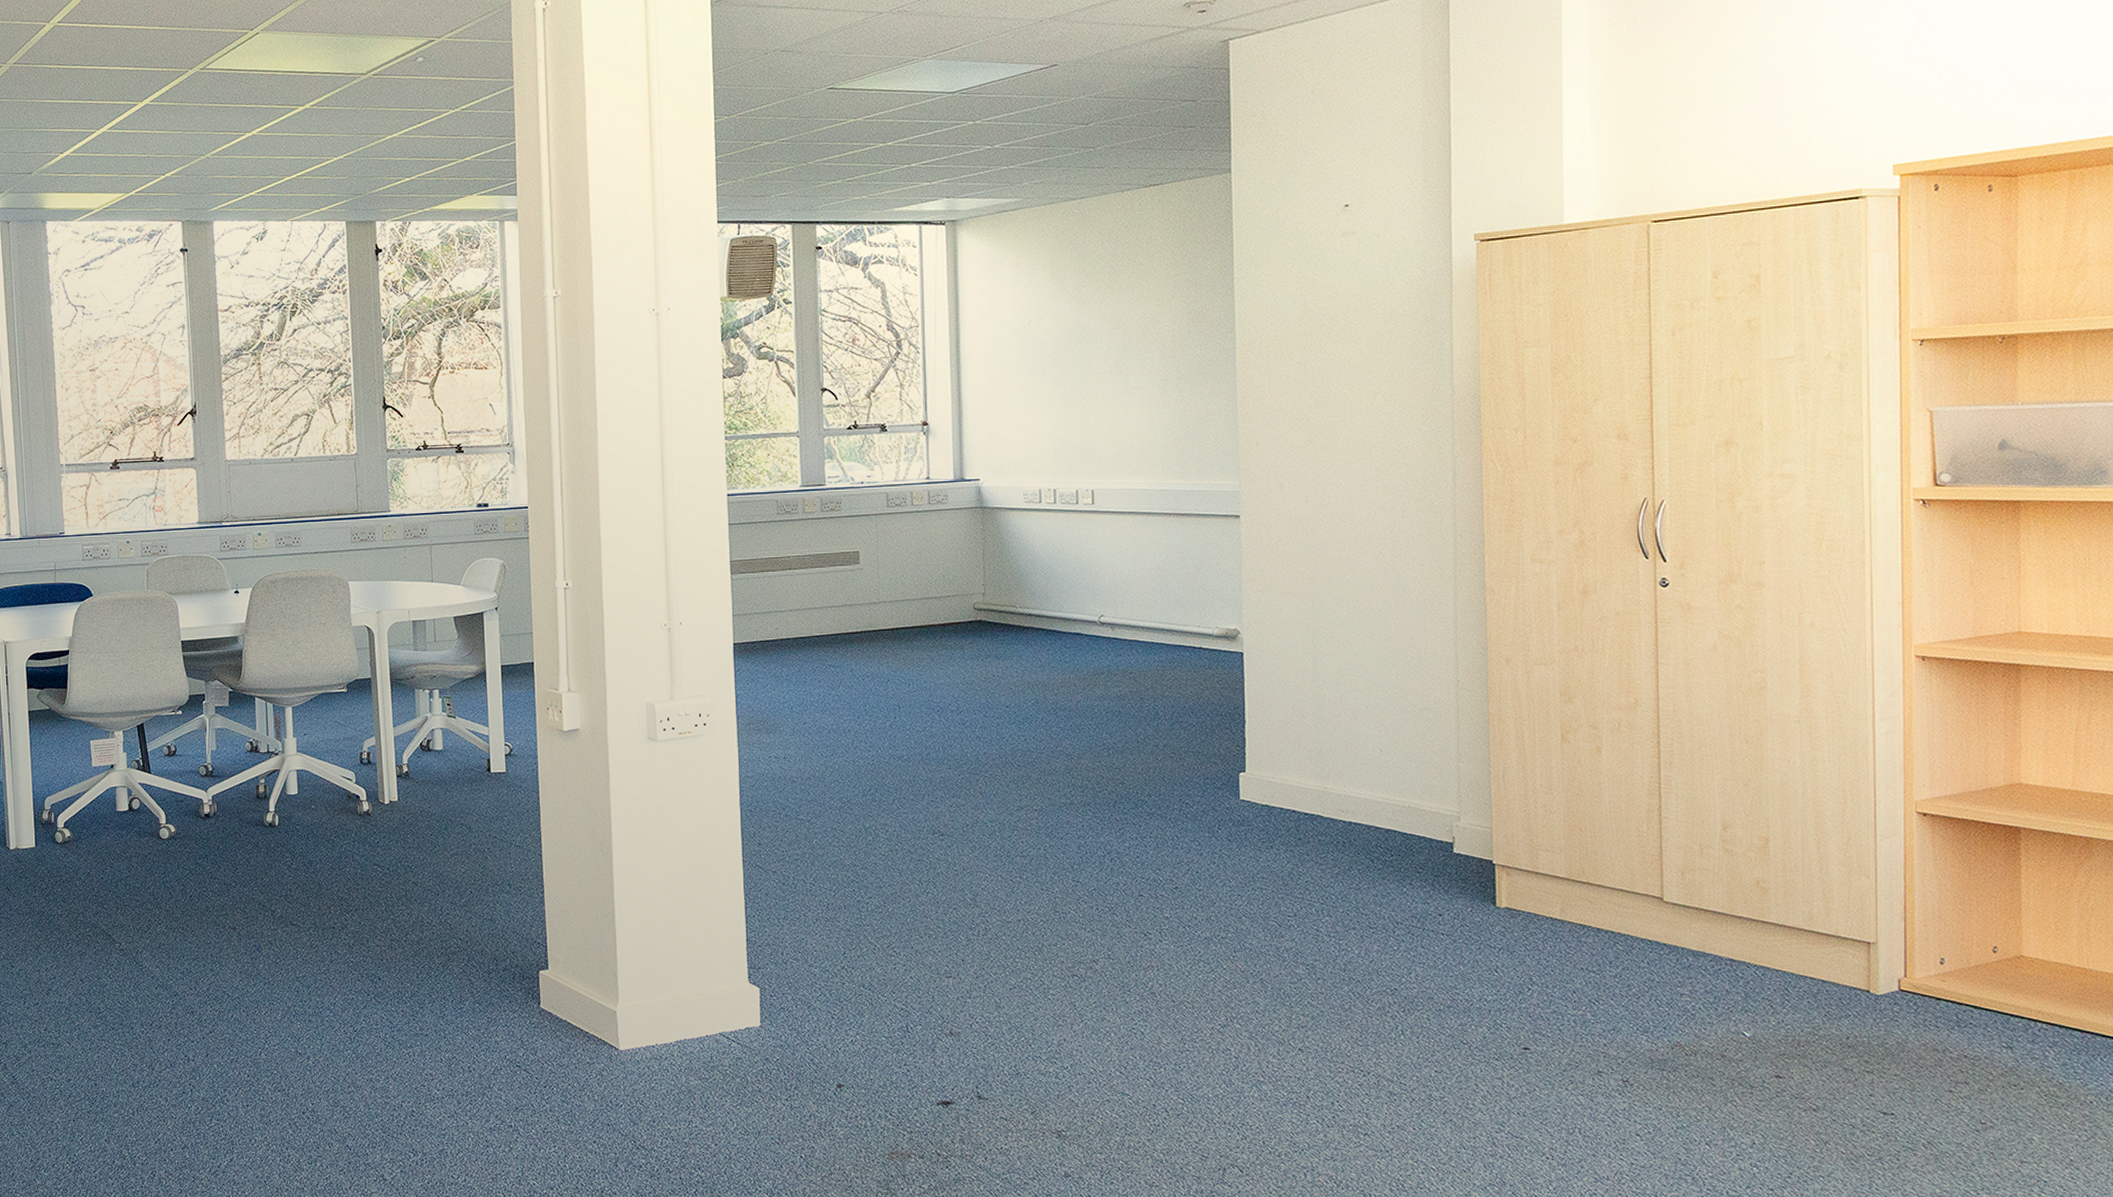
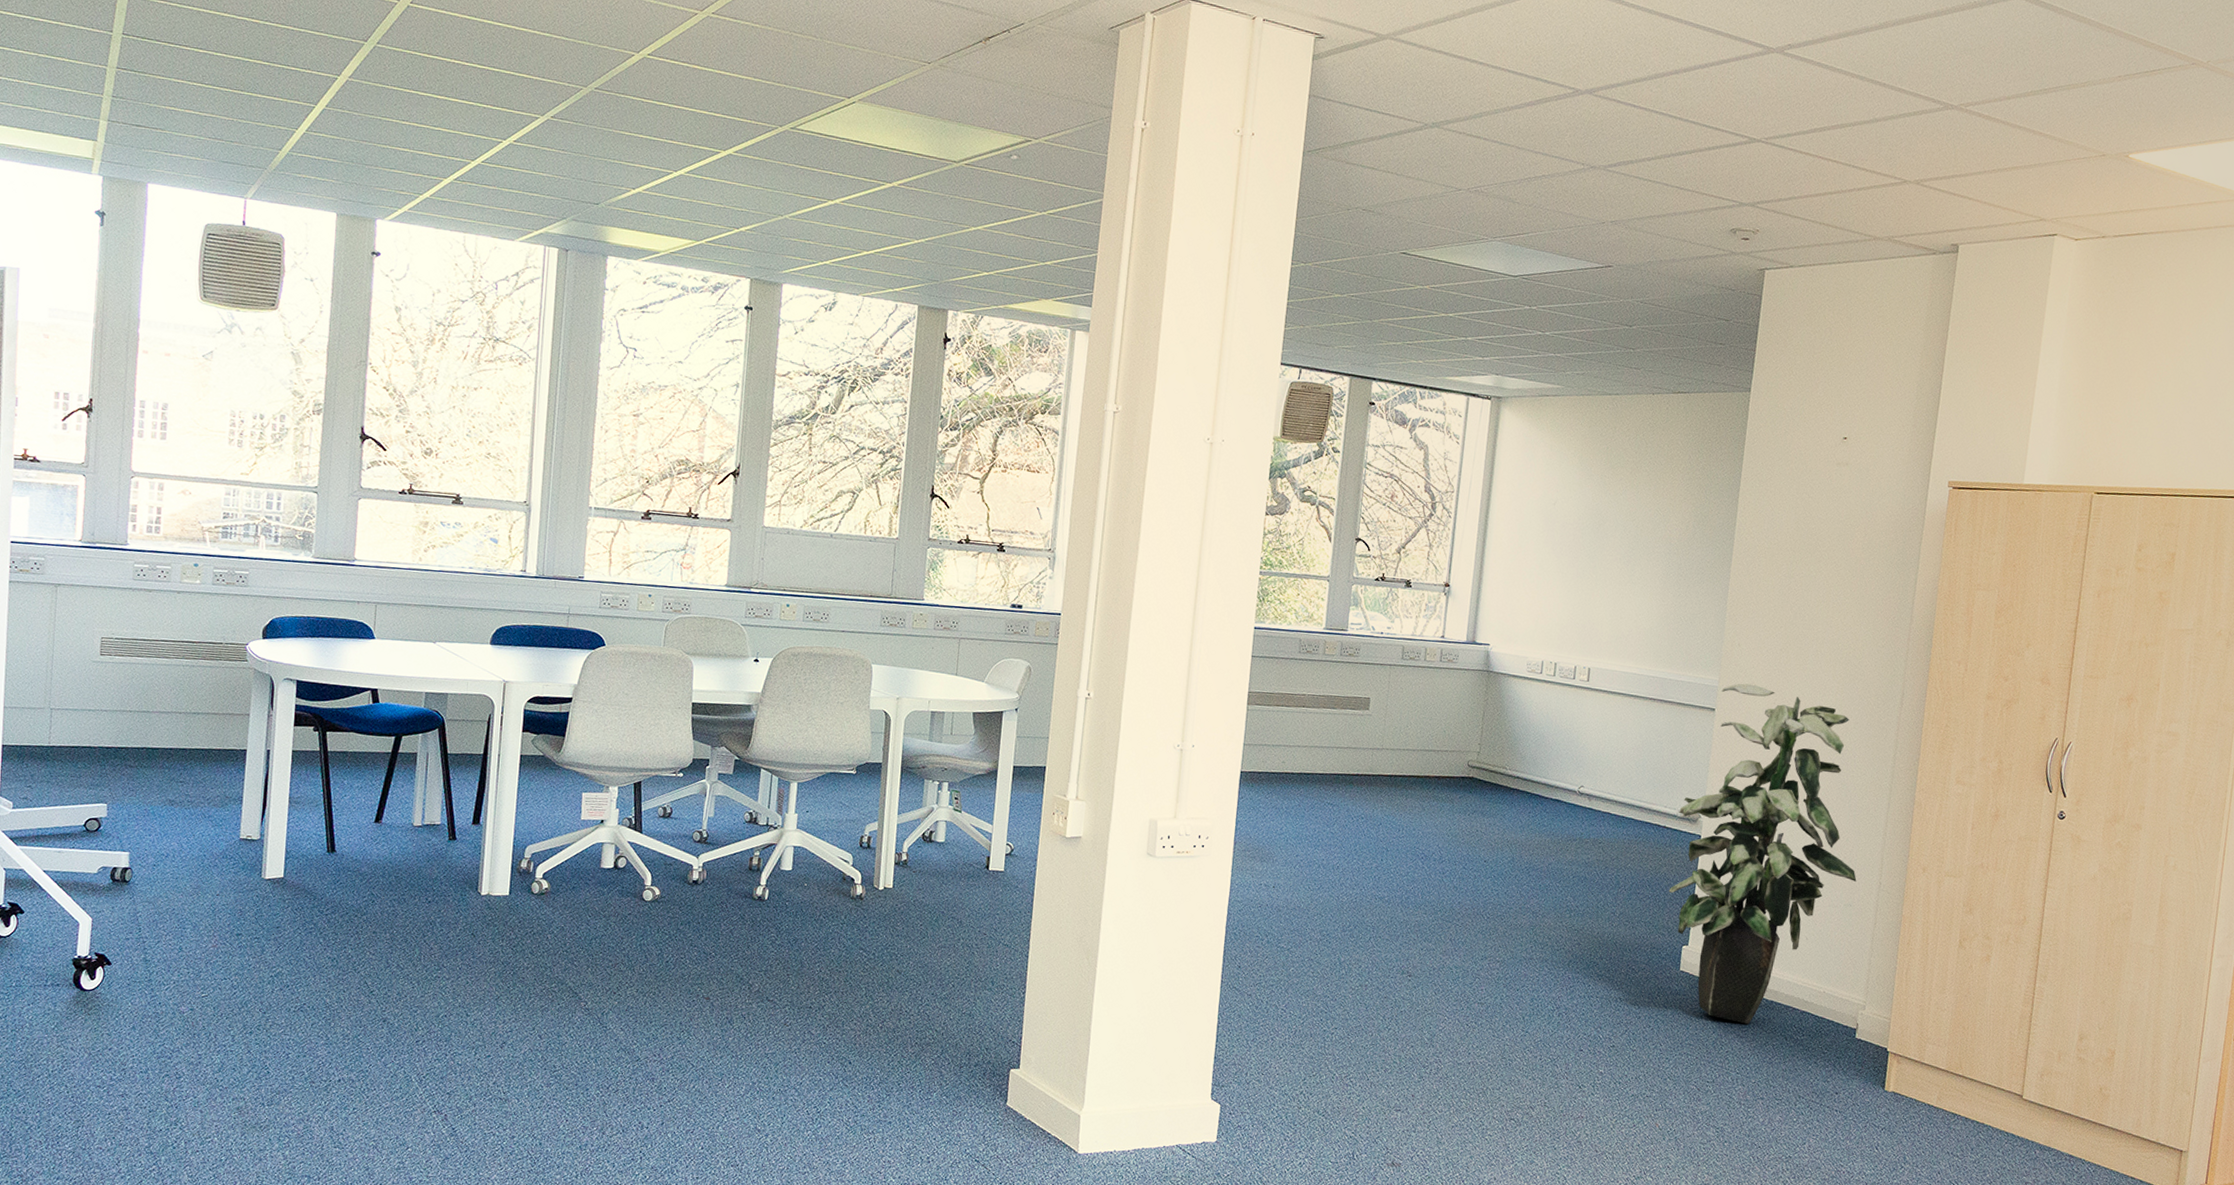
indoor plant: none [1215,484,1430,850] -> present [1668,683,1857,1025]

